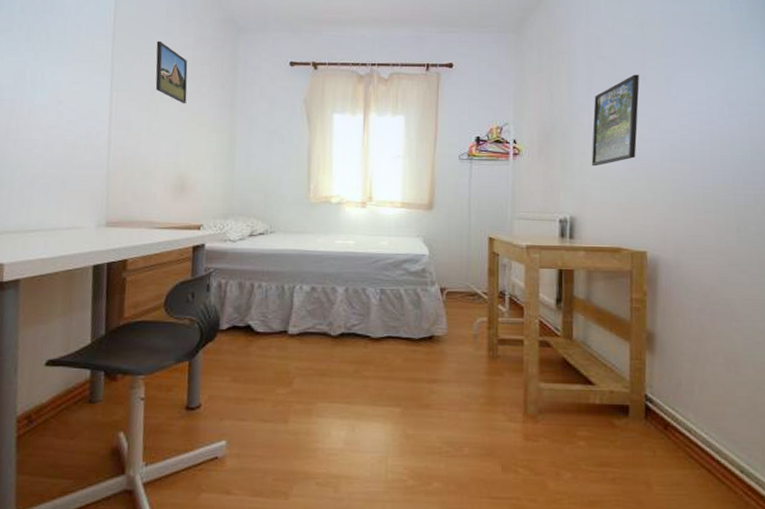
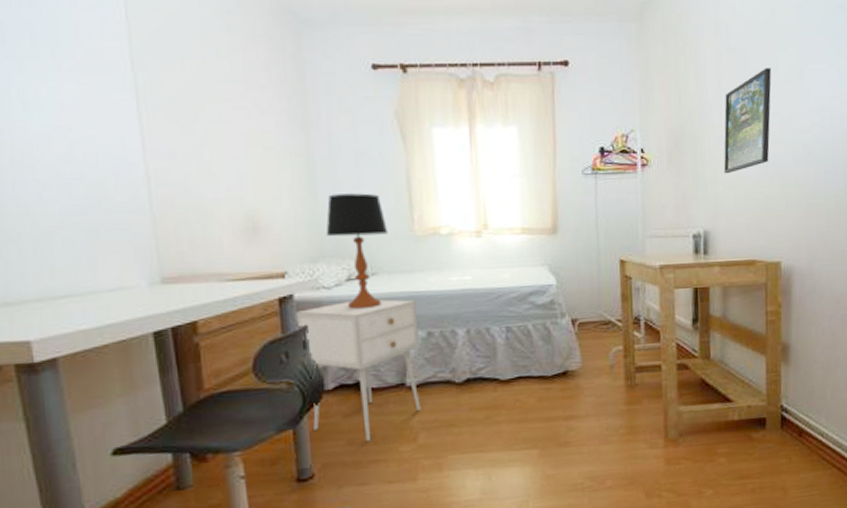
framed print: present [155,41,188,104] -> none [191,40,244,124]
nightstand: none [204,254,305,381] -> present [296,299,421,442]
table lamp: none [237,163,287,261] -> present [326,193,388,309]

